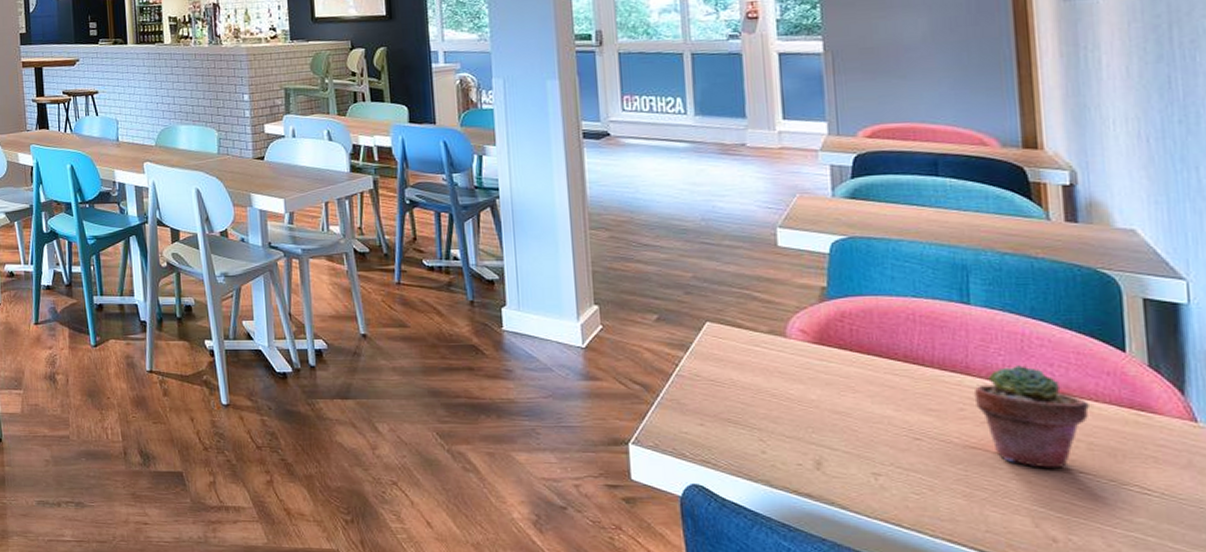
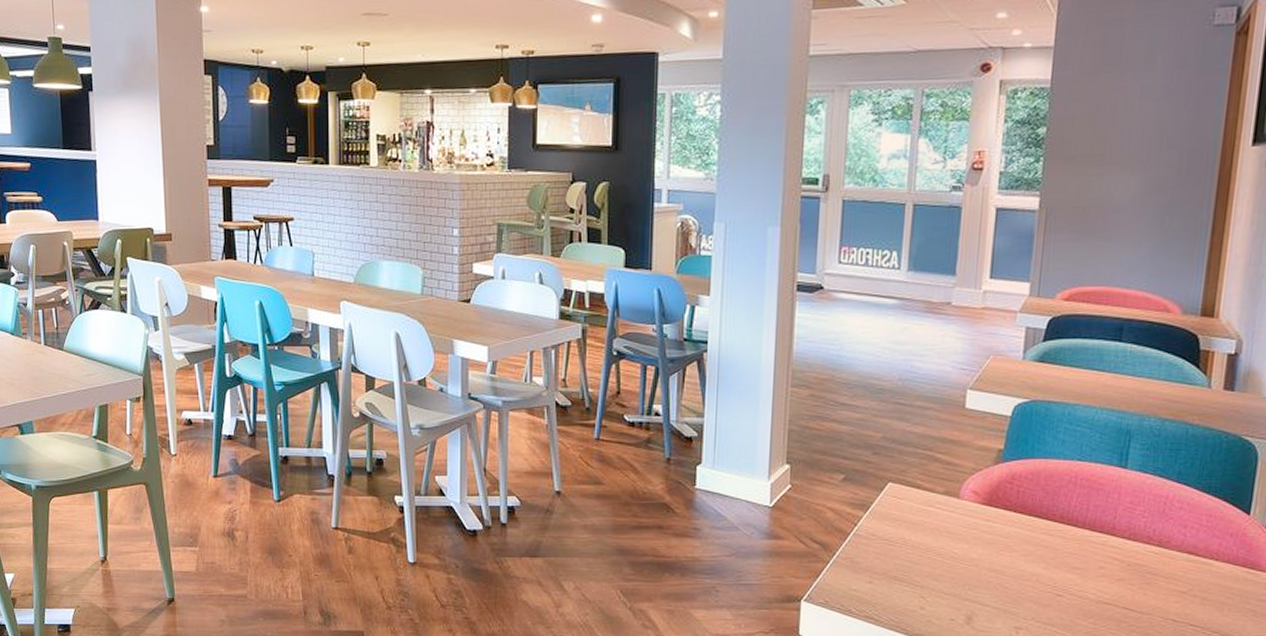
potted succulent: present [973,366,1089,469] -> none [1114,527,1210,622]

